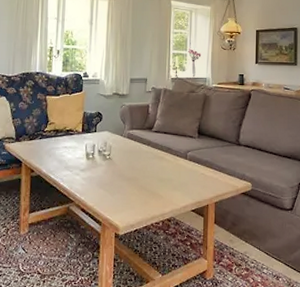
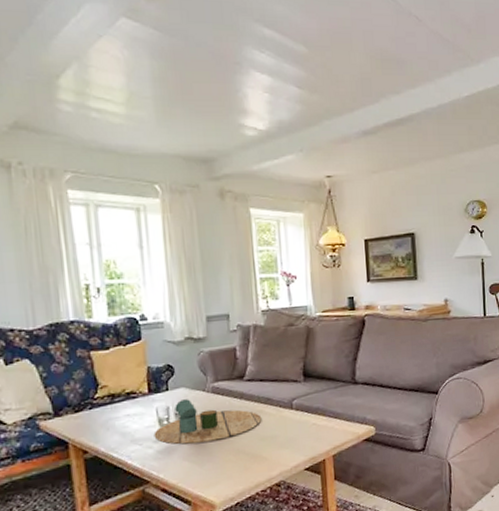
decorative tray: none [81,140,162,176] -> present [153,399,262,444]

